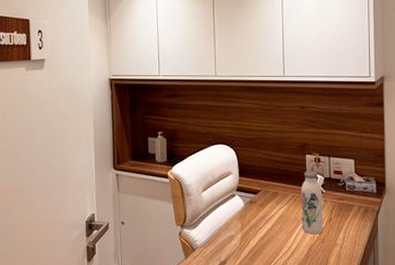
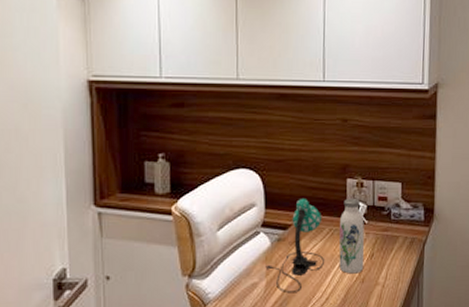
desk lamp: none [240,170,289,247] -> present [265,199,324,294]

